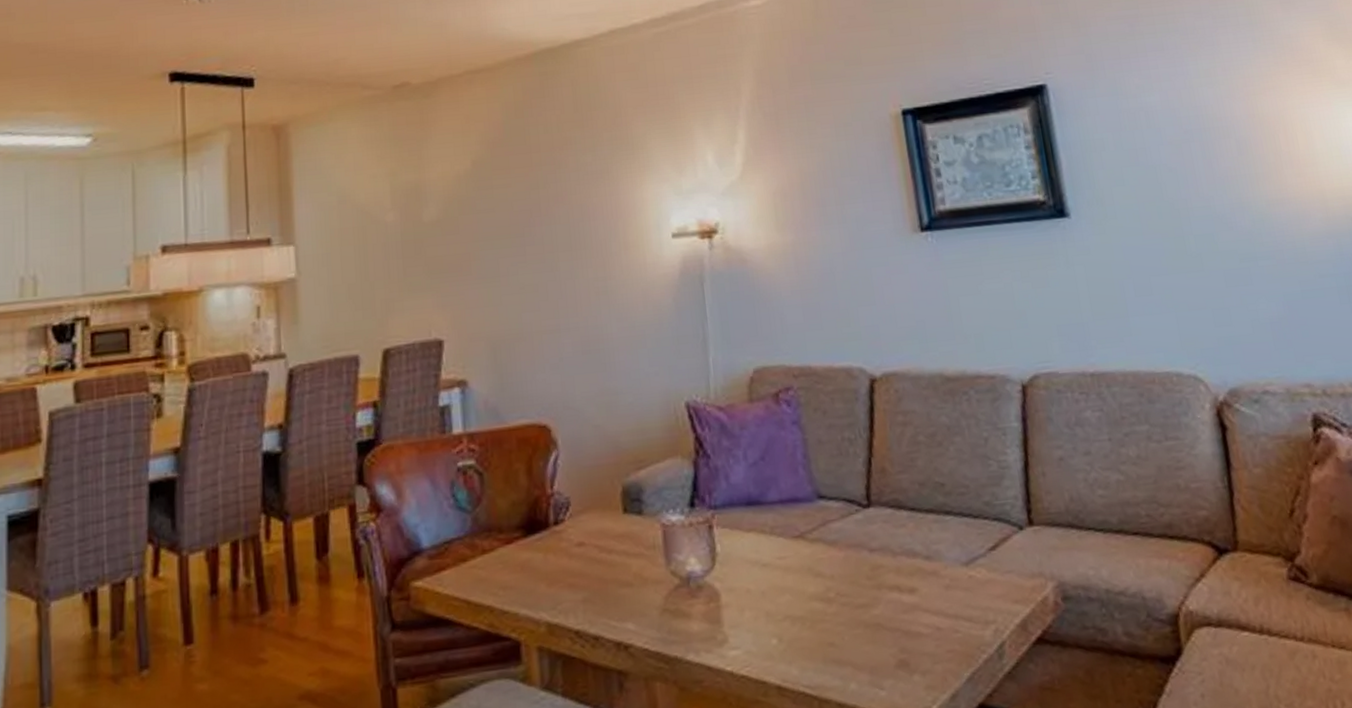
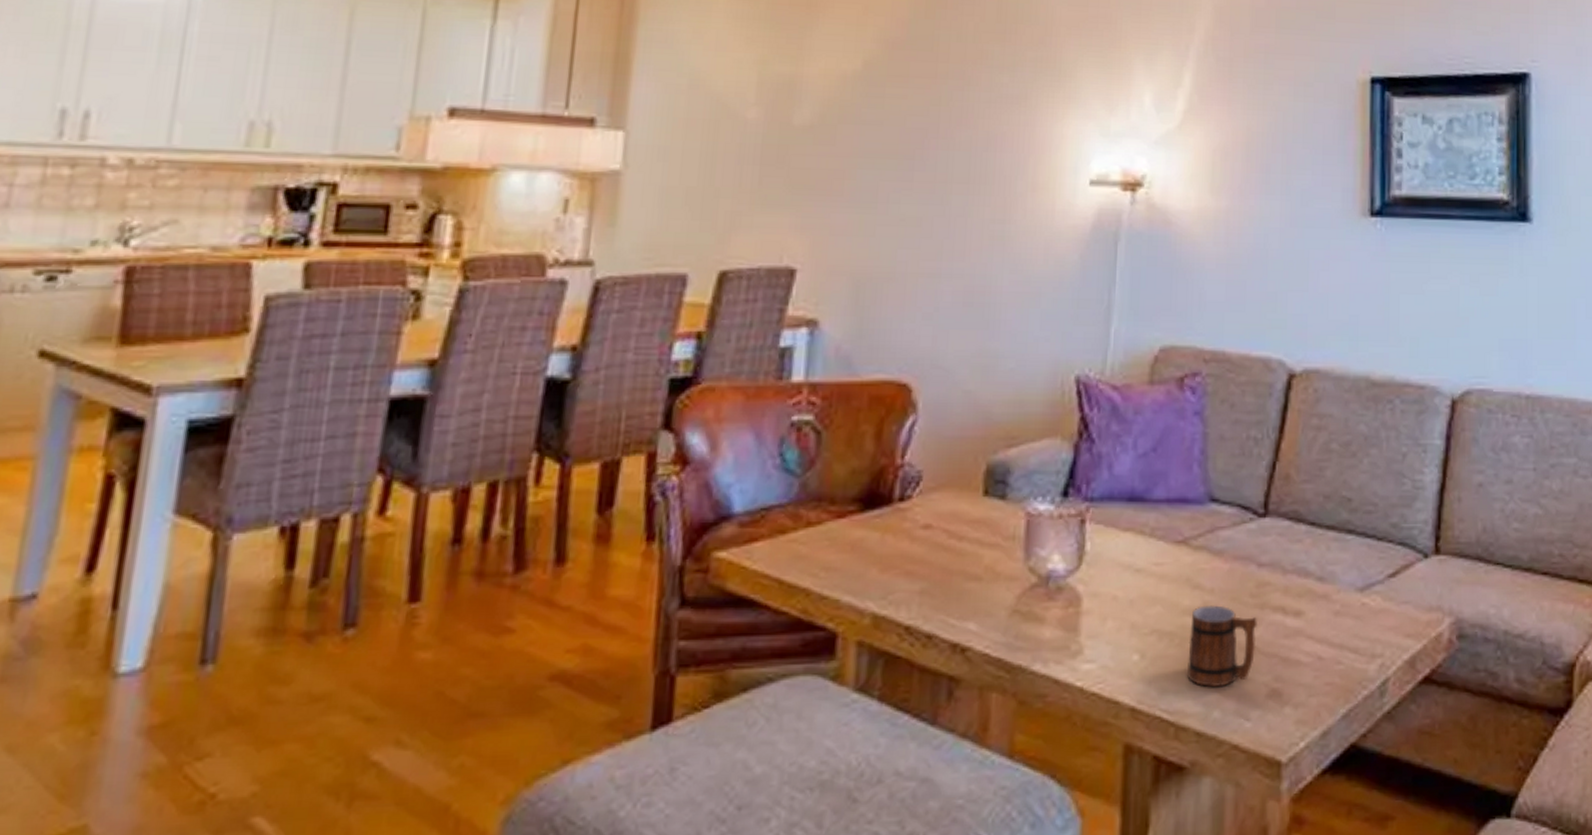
mug: none [818,589,880,663] -> present [1187,605,1257,688]

